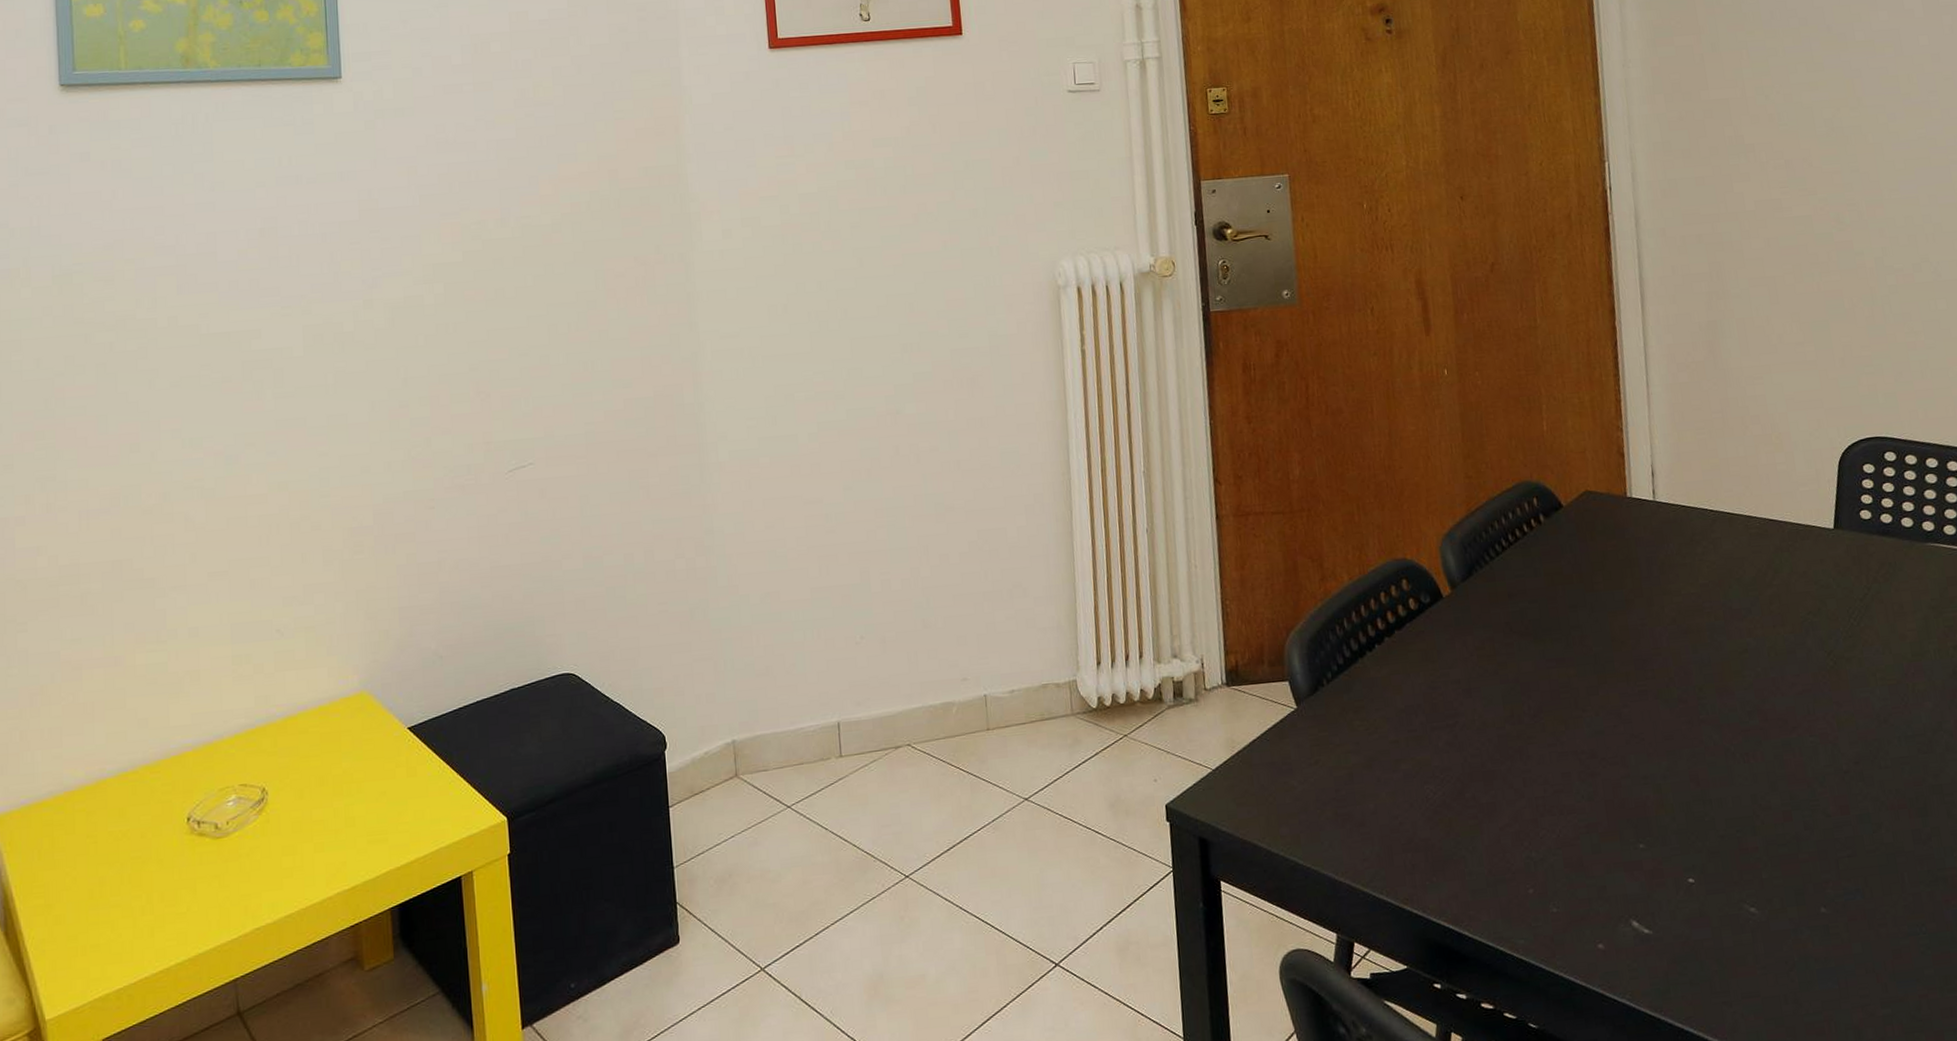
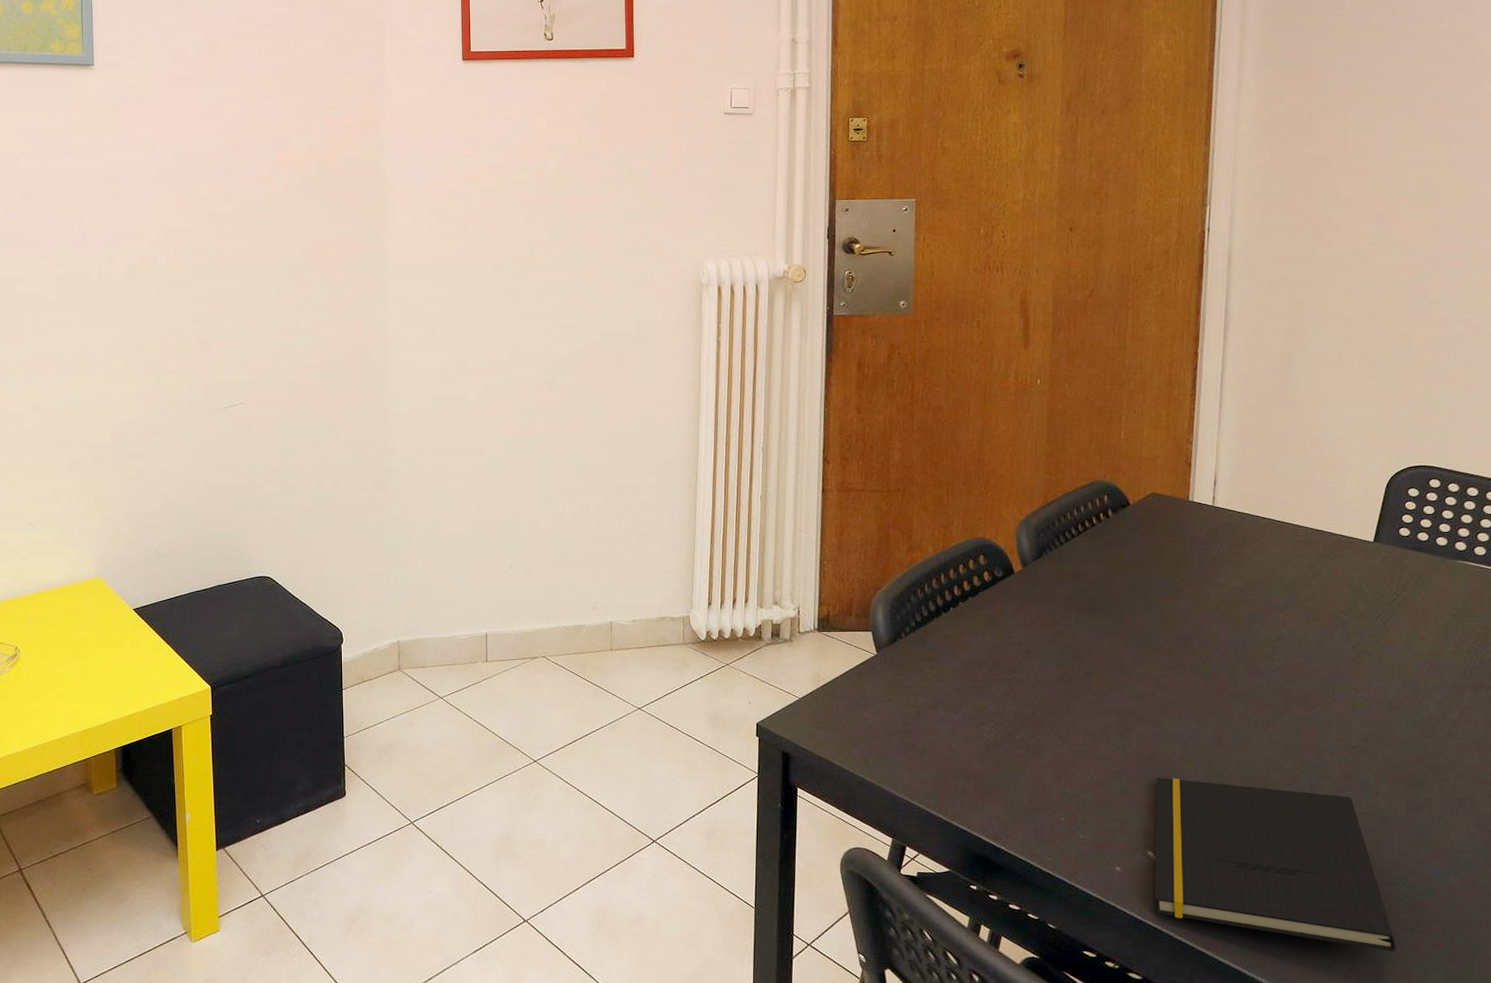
notepad: none [1630,828,1927,1019] -> present [1154,777,1397,952]

